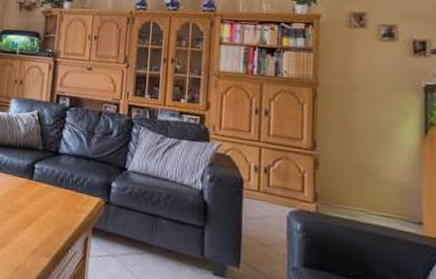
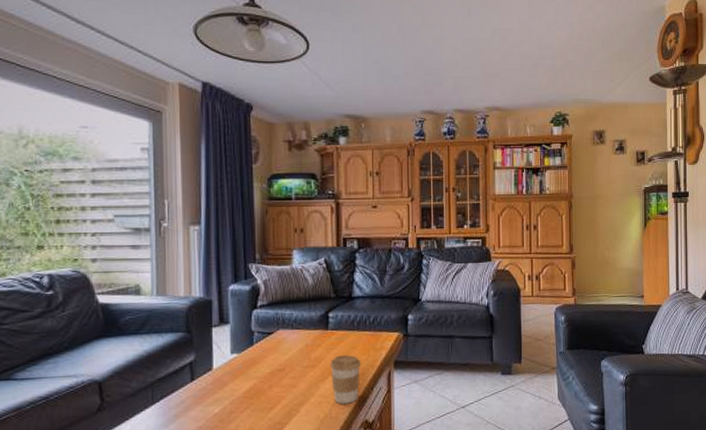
coffee cup: none [29,207,60,260] -> present [330,355,362,404]

